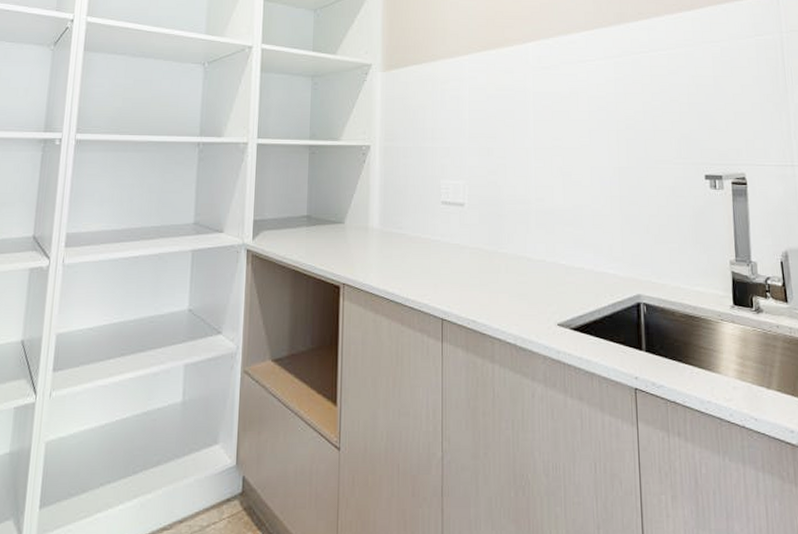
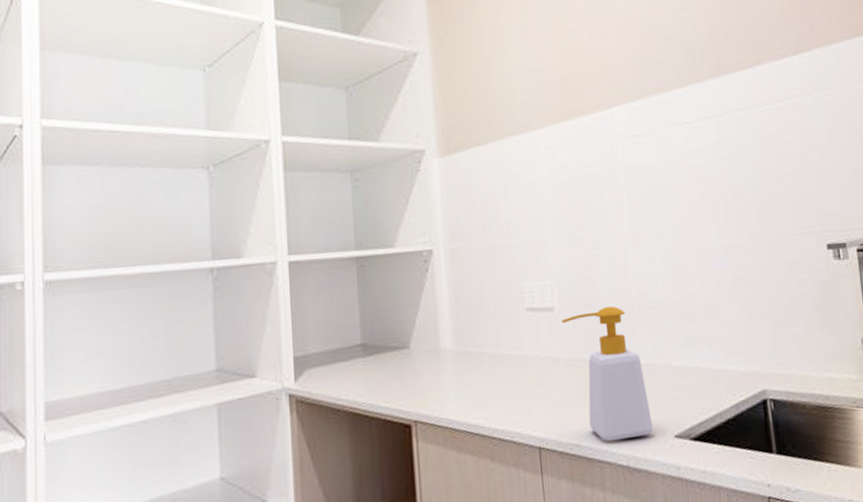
soap bottle: none [469,208,539,322] -> present [561,306,653,442]

